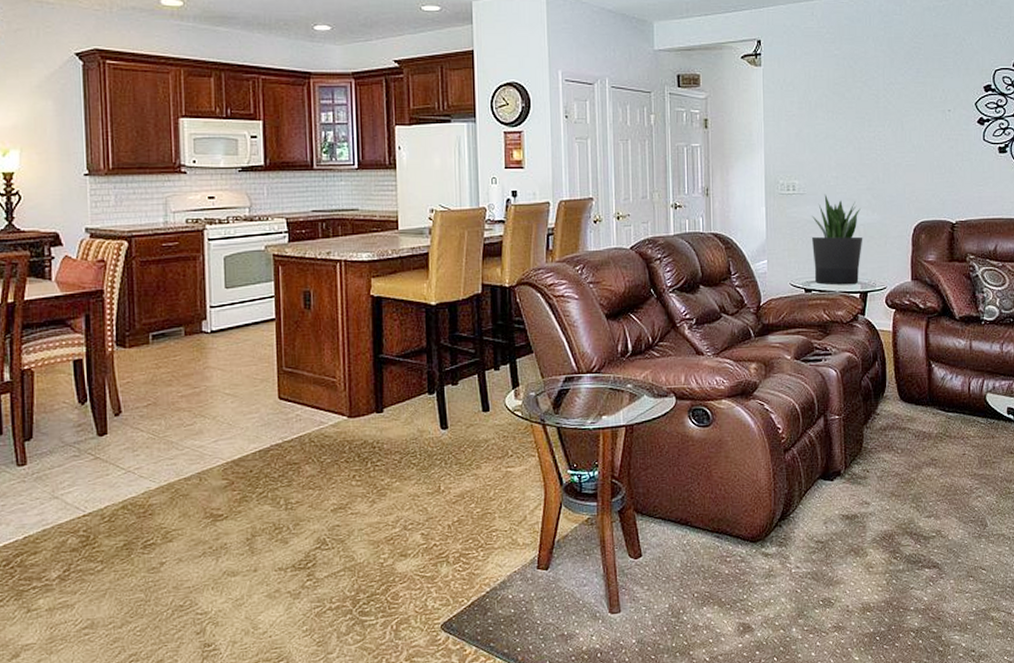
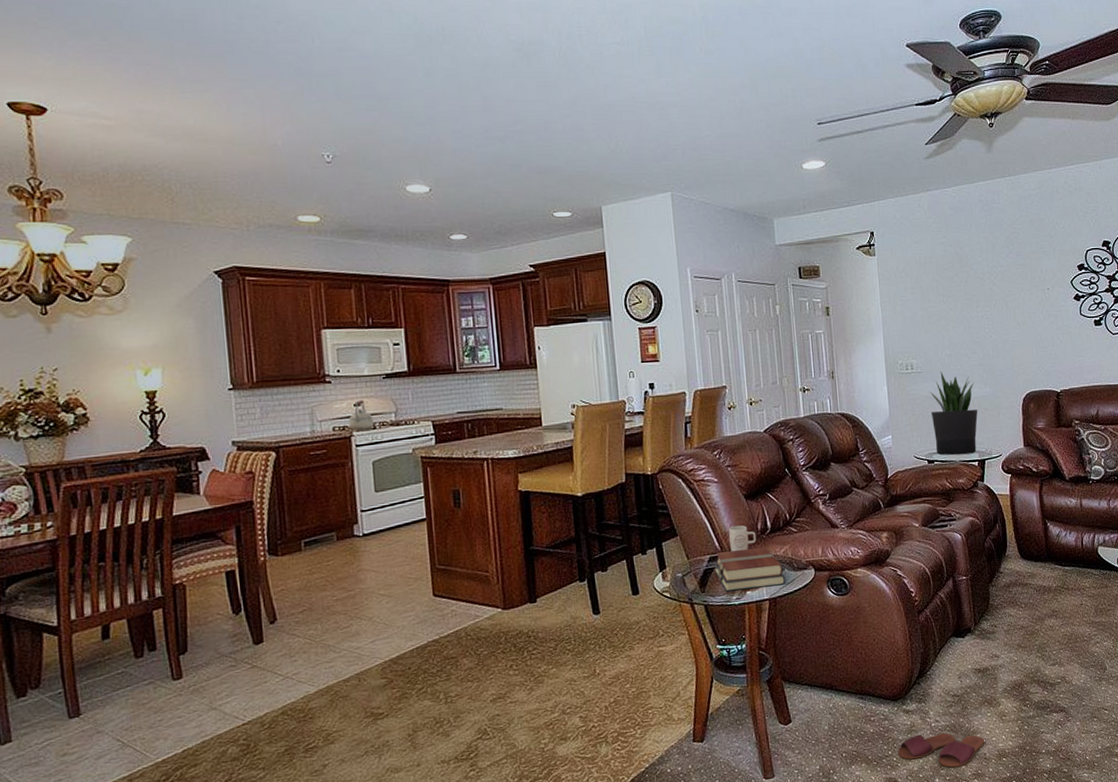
kettle: none [202,192,228,226] -> present [348,399,375,432]
books: none [569,370,645,415] -> present [714,547,786,592]
mug: none [586,345,616,373] -> present [728,525,756,551]
slippers: none [753,579,849,618] -> present [897,732,985,768]

